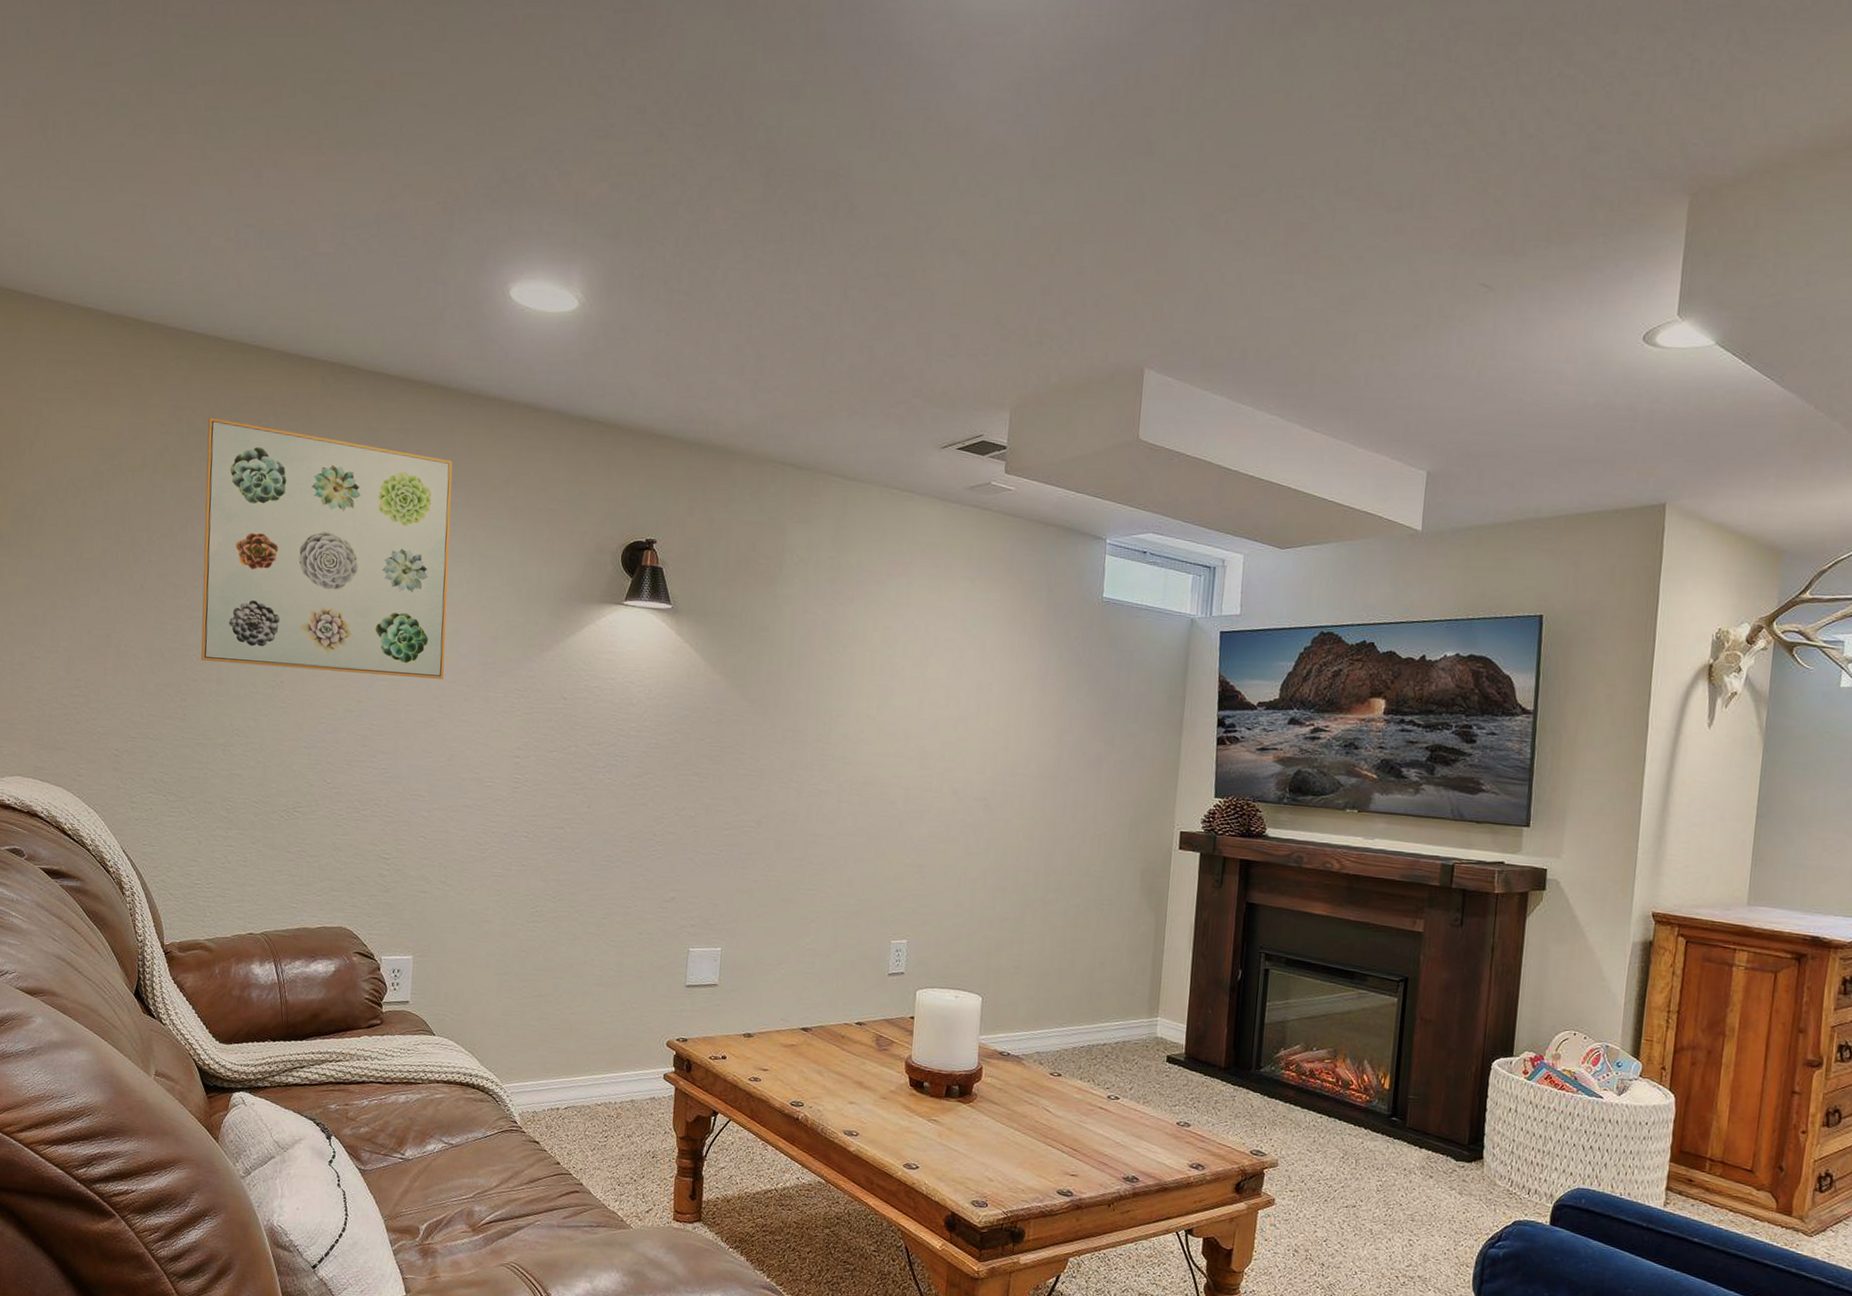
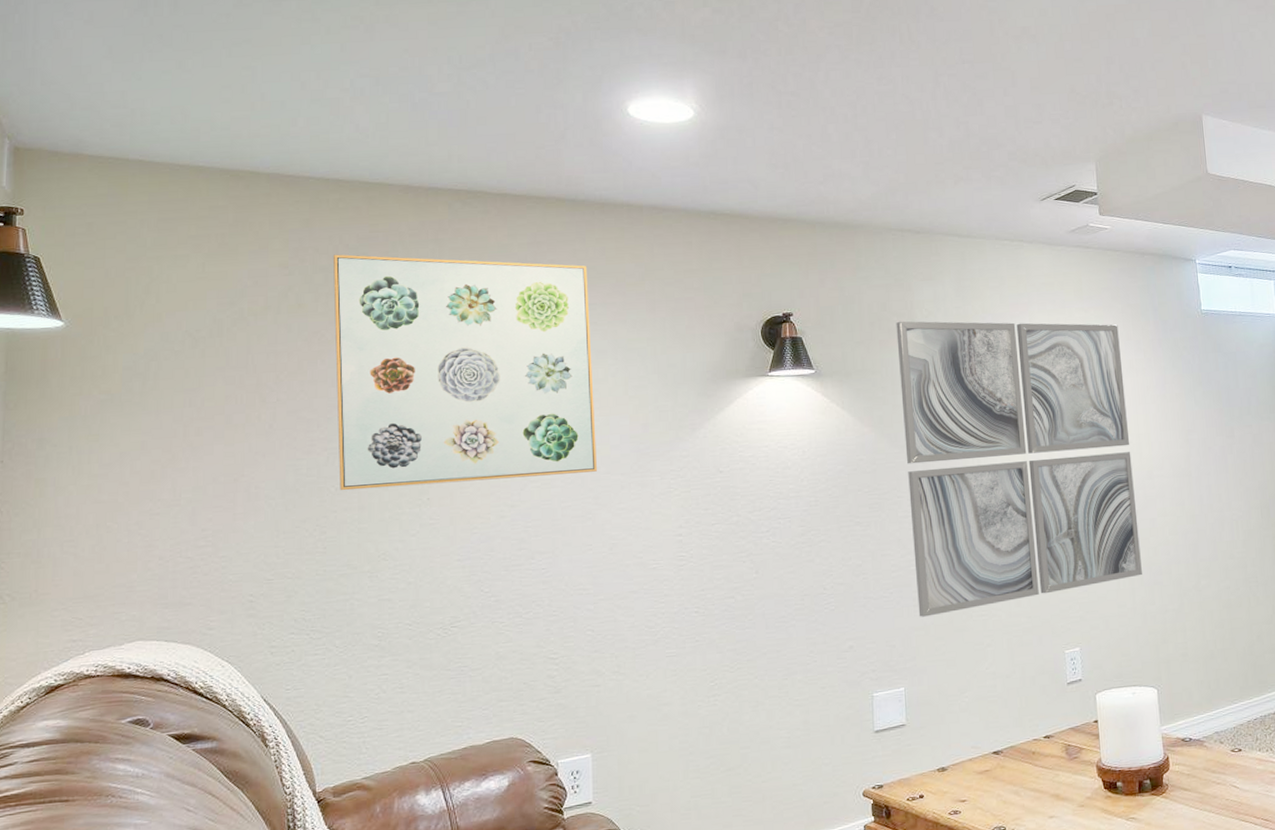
wall art: none [745,564,1005,882] -> present [896,321,1142,617]

